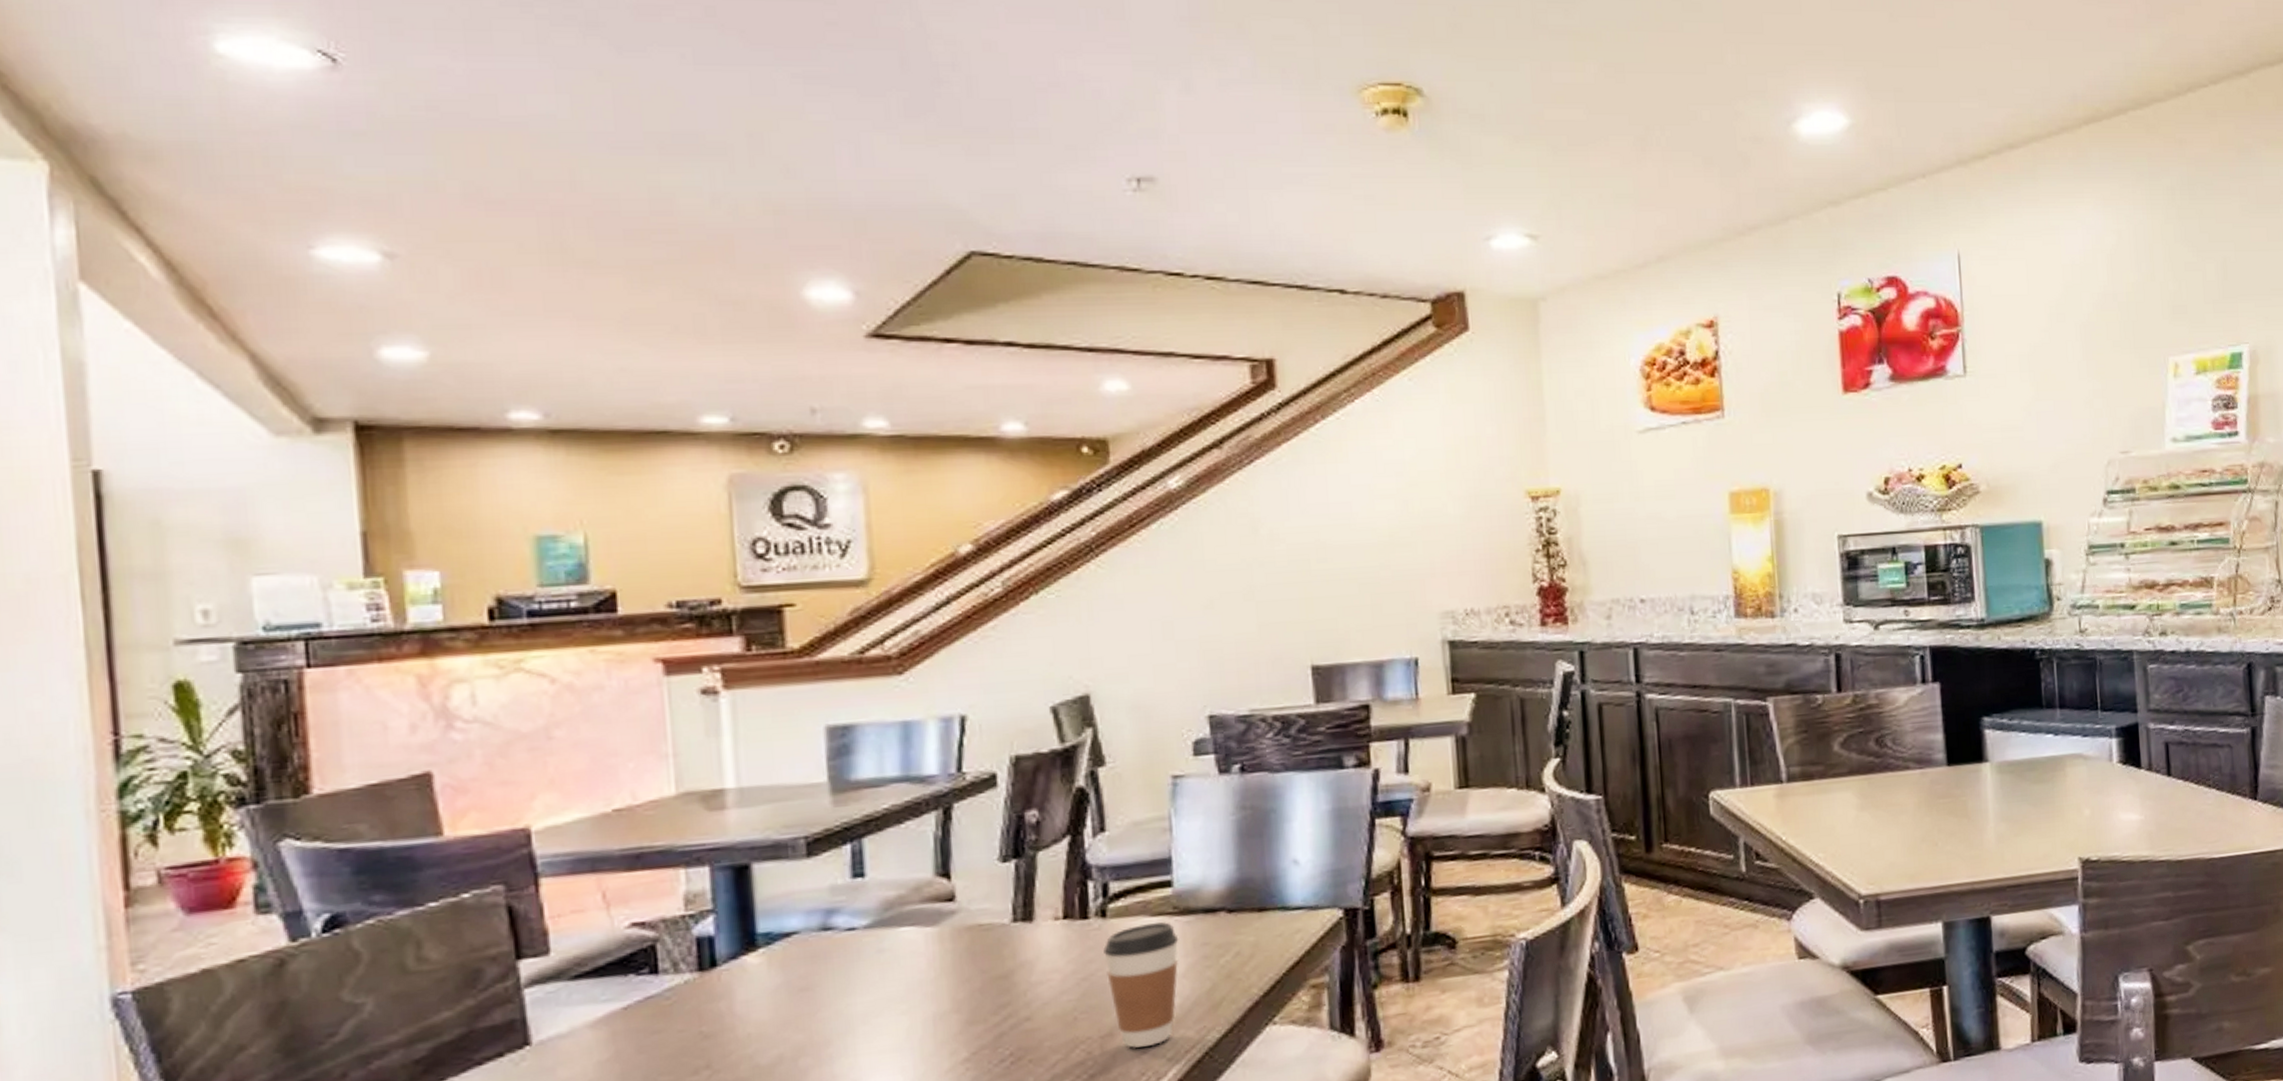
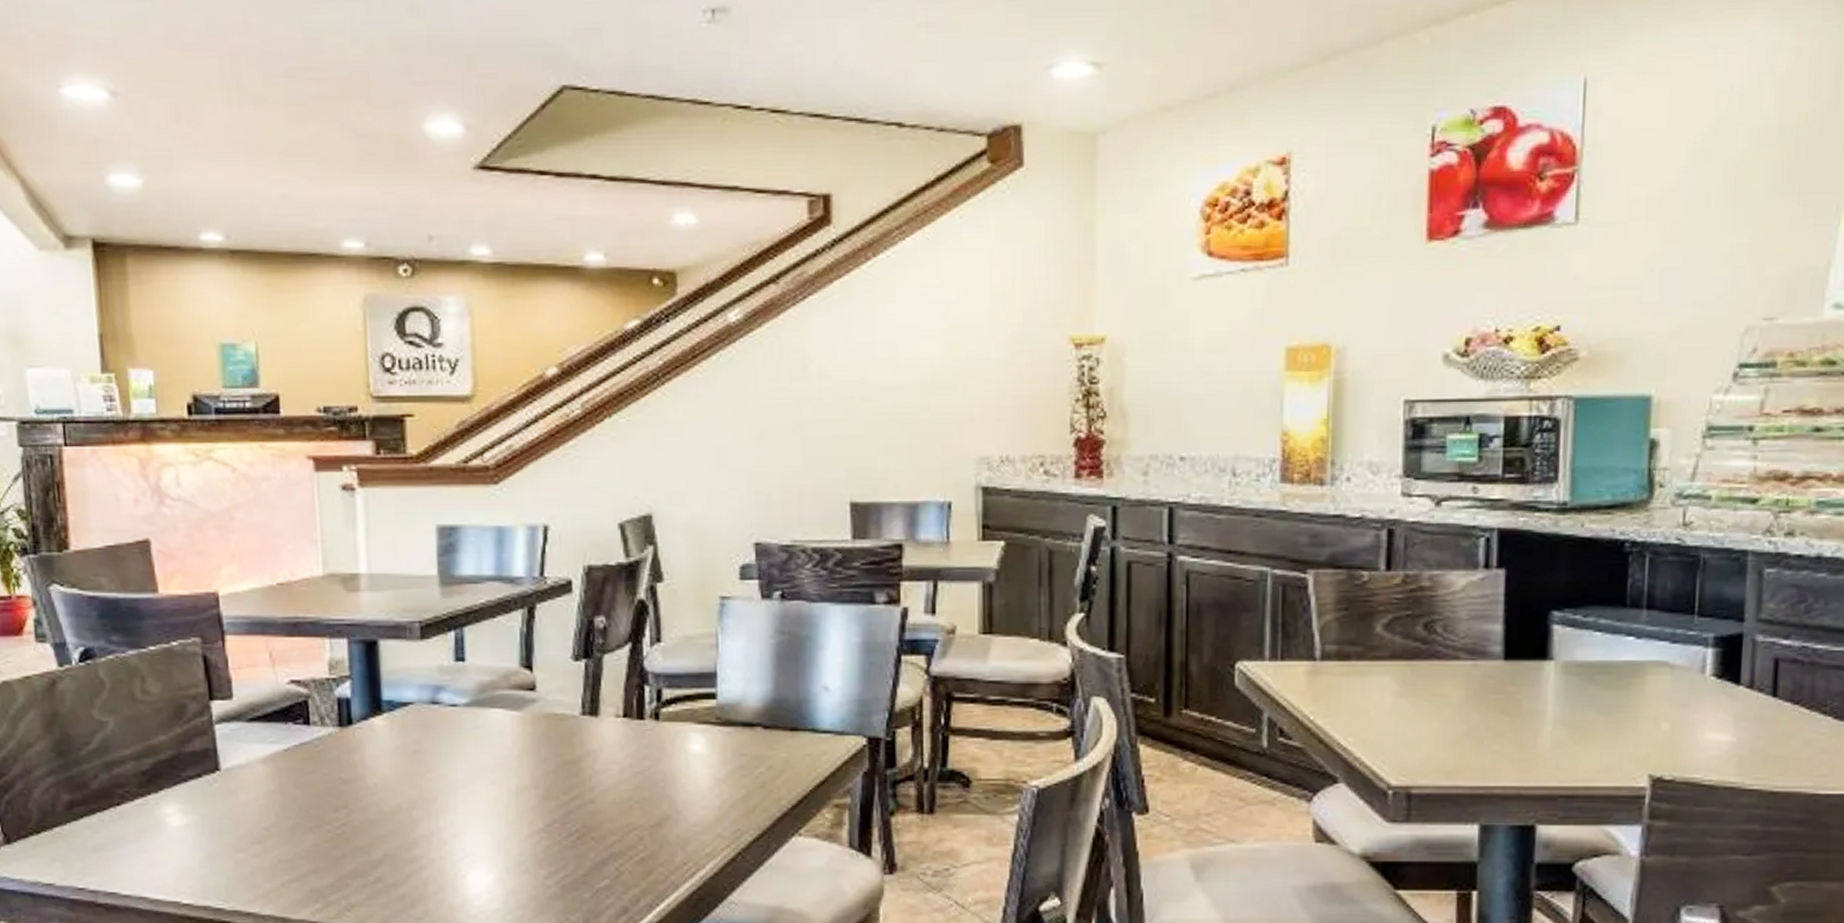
coffee cup: present [1103,922,1179,1048] -> none [656,730,720,840]

